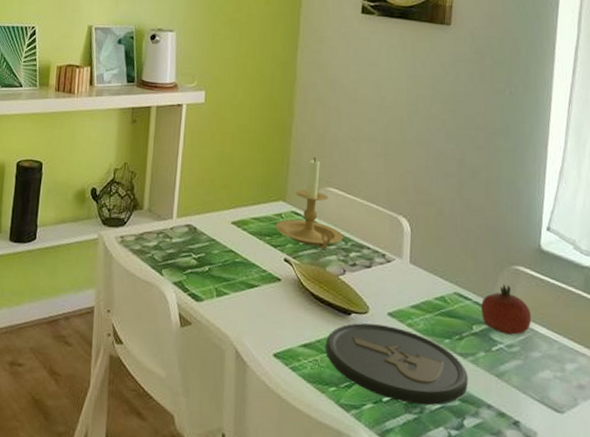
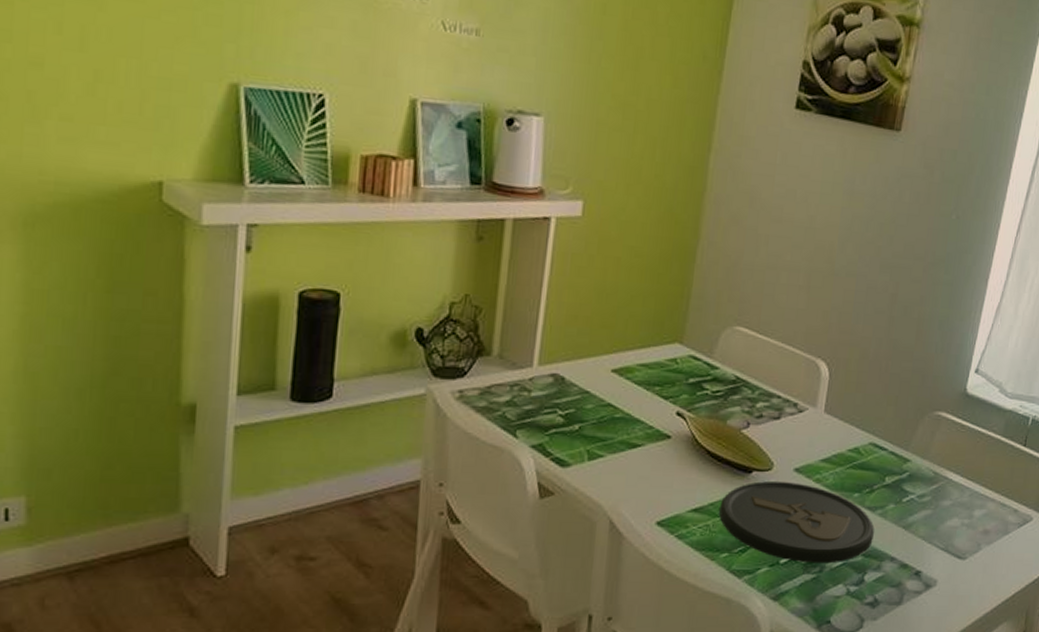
candle holder: present [275,158,343,250] -> none [667,290,750,400]
fruit: present [481,284,532,335] -> none [896,432,948,485]

